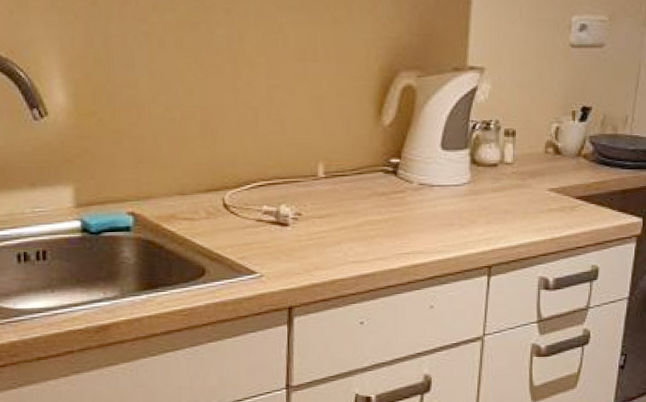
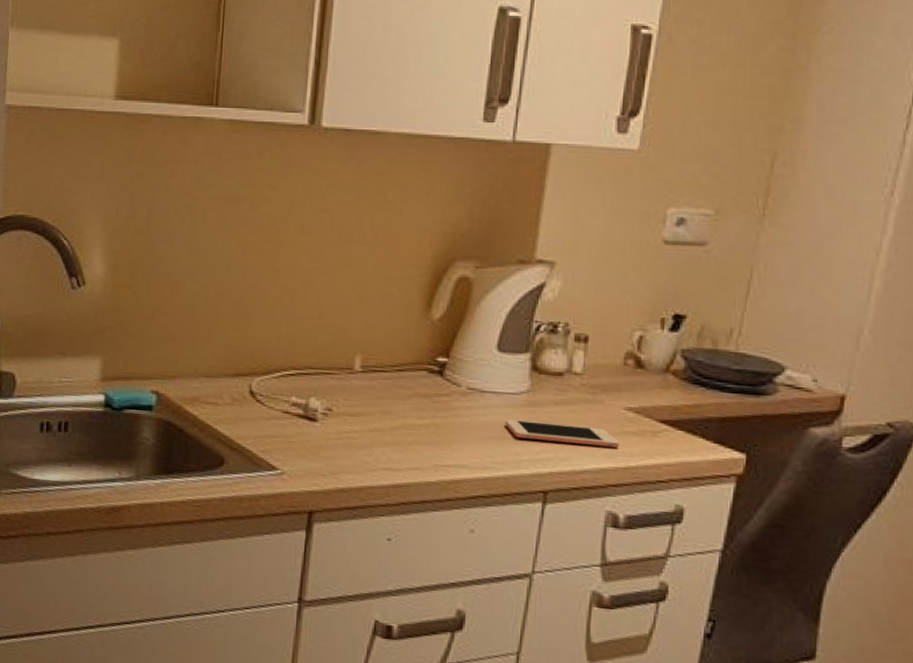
cell phone: none [452,207,546,224] -> present [505,419,619,448]

